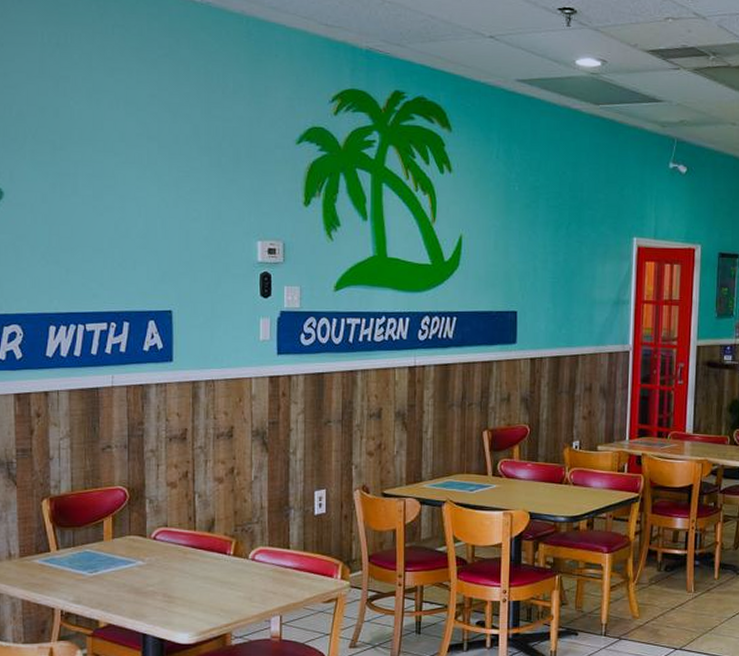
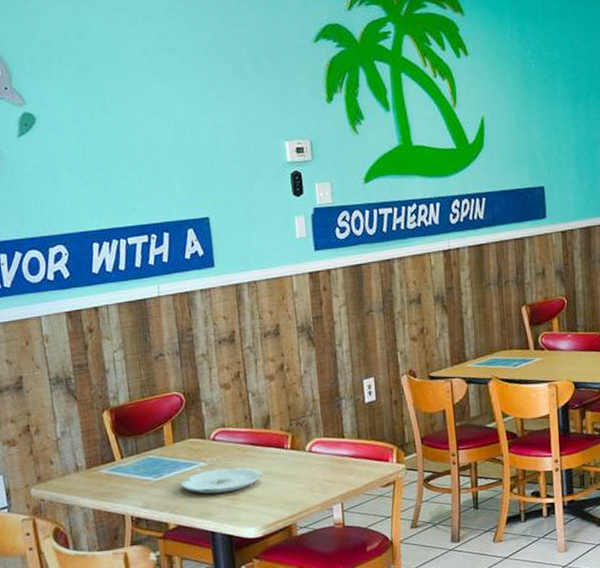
plate: none [116,569,202,595] -> present [180,467,263,494]

